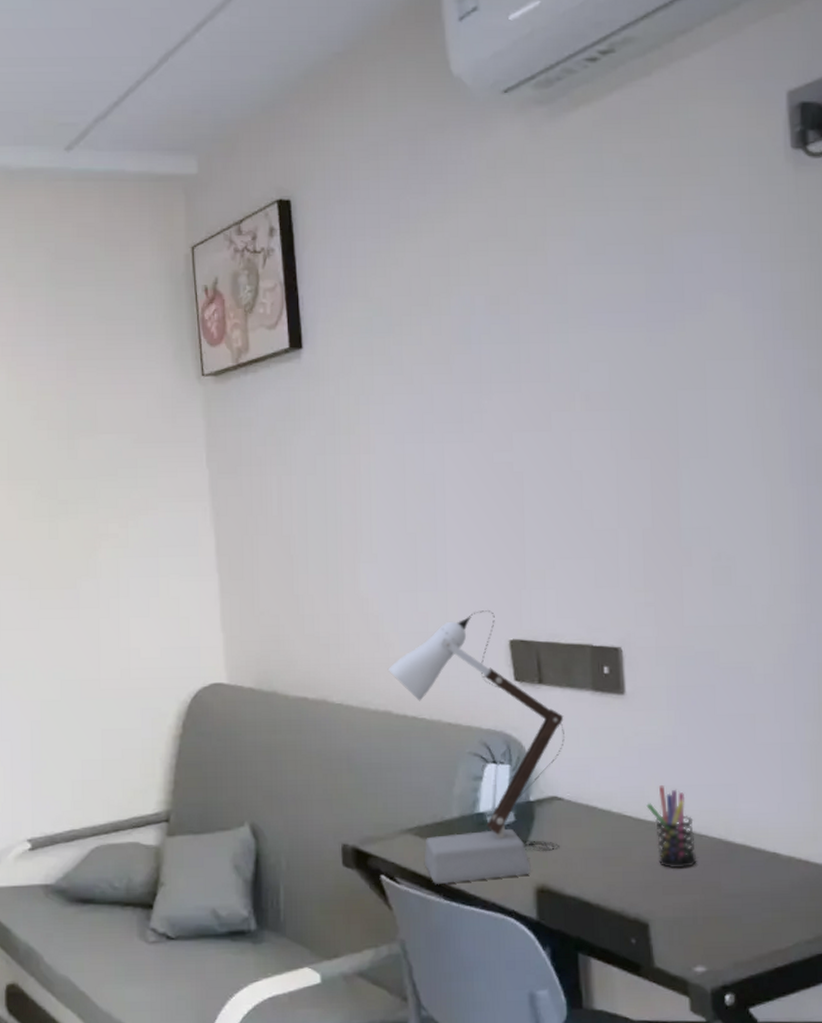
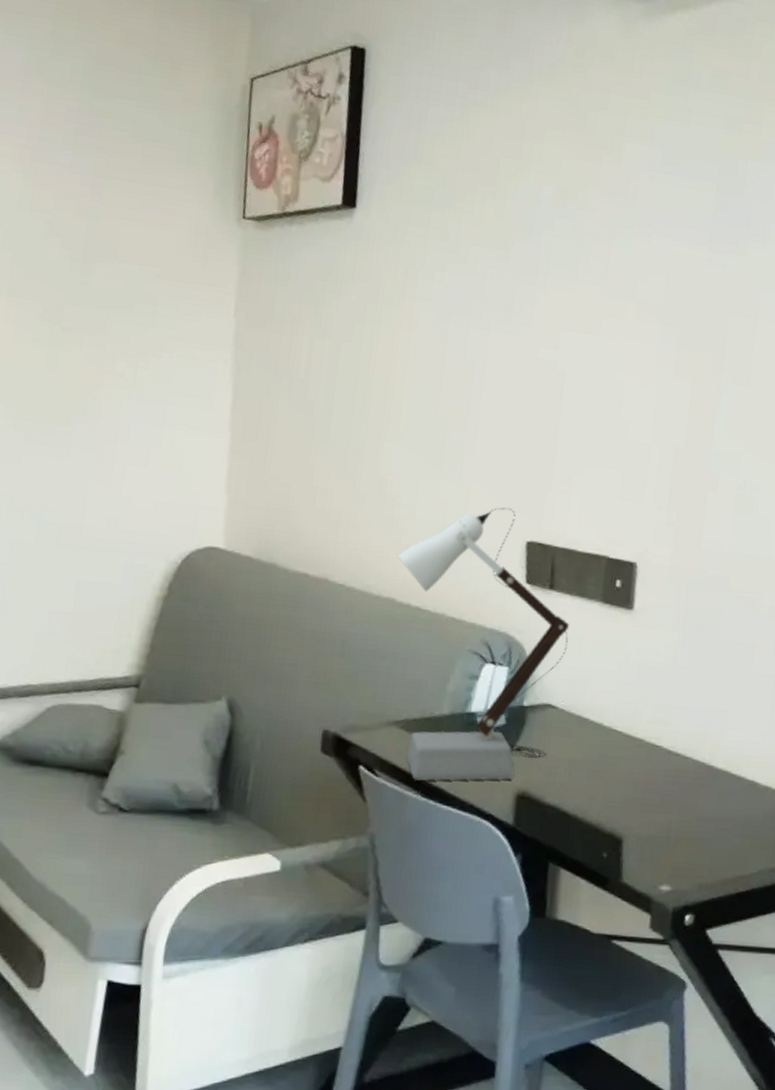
pen holder: present [646,785,697,869] -> none [637,704,681,788]

